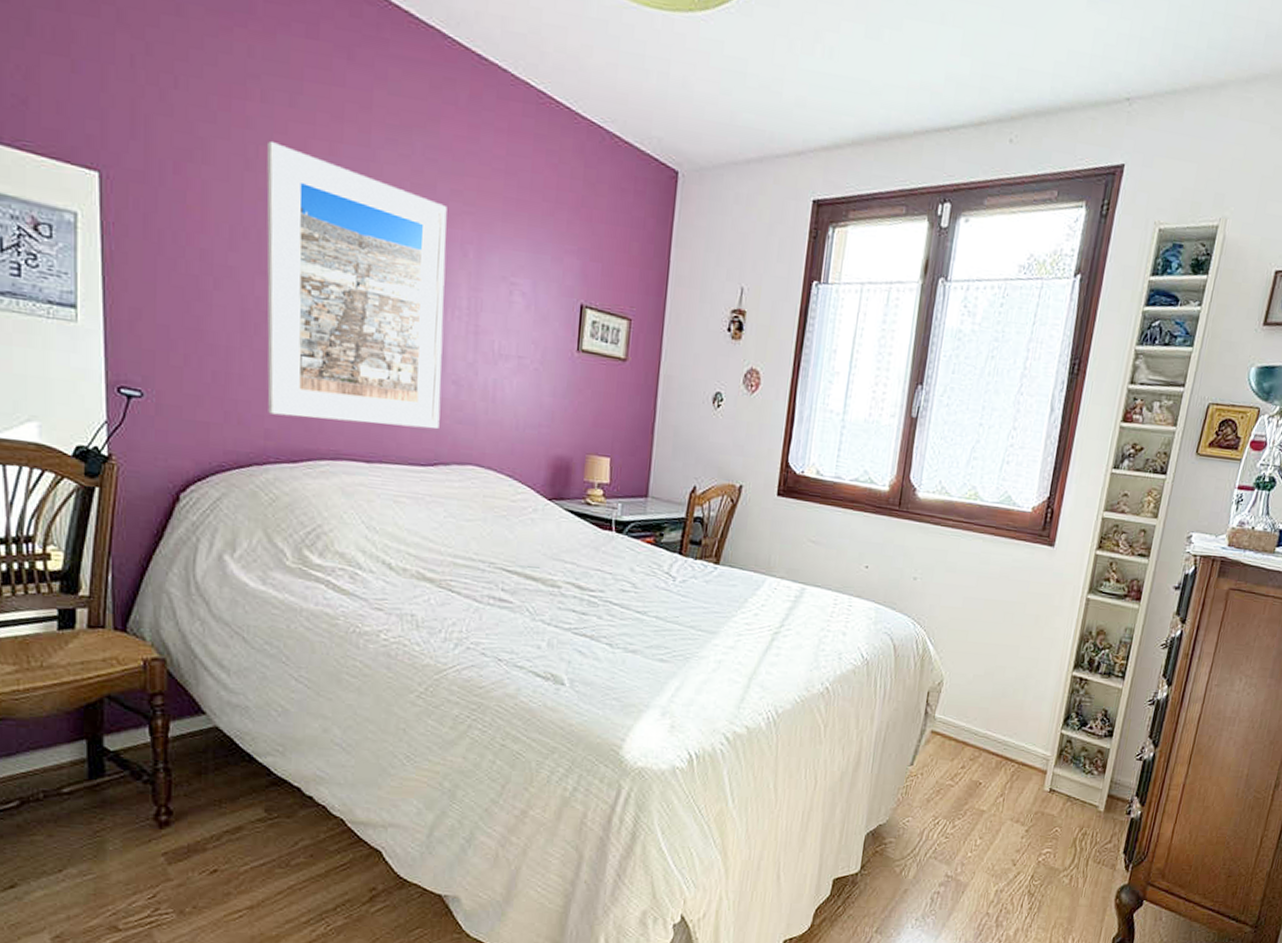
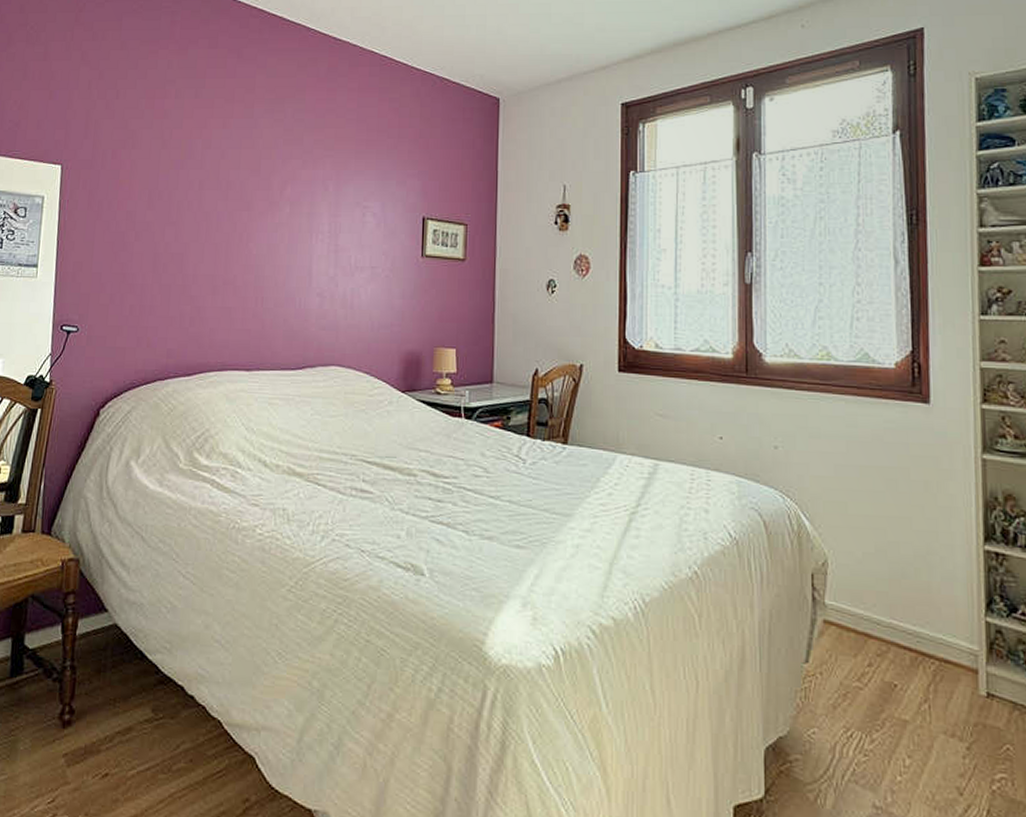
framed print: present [266,141,447,430] -> none [170,125,312,337]

